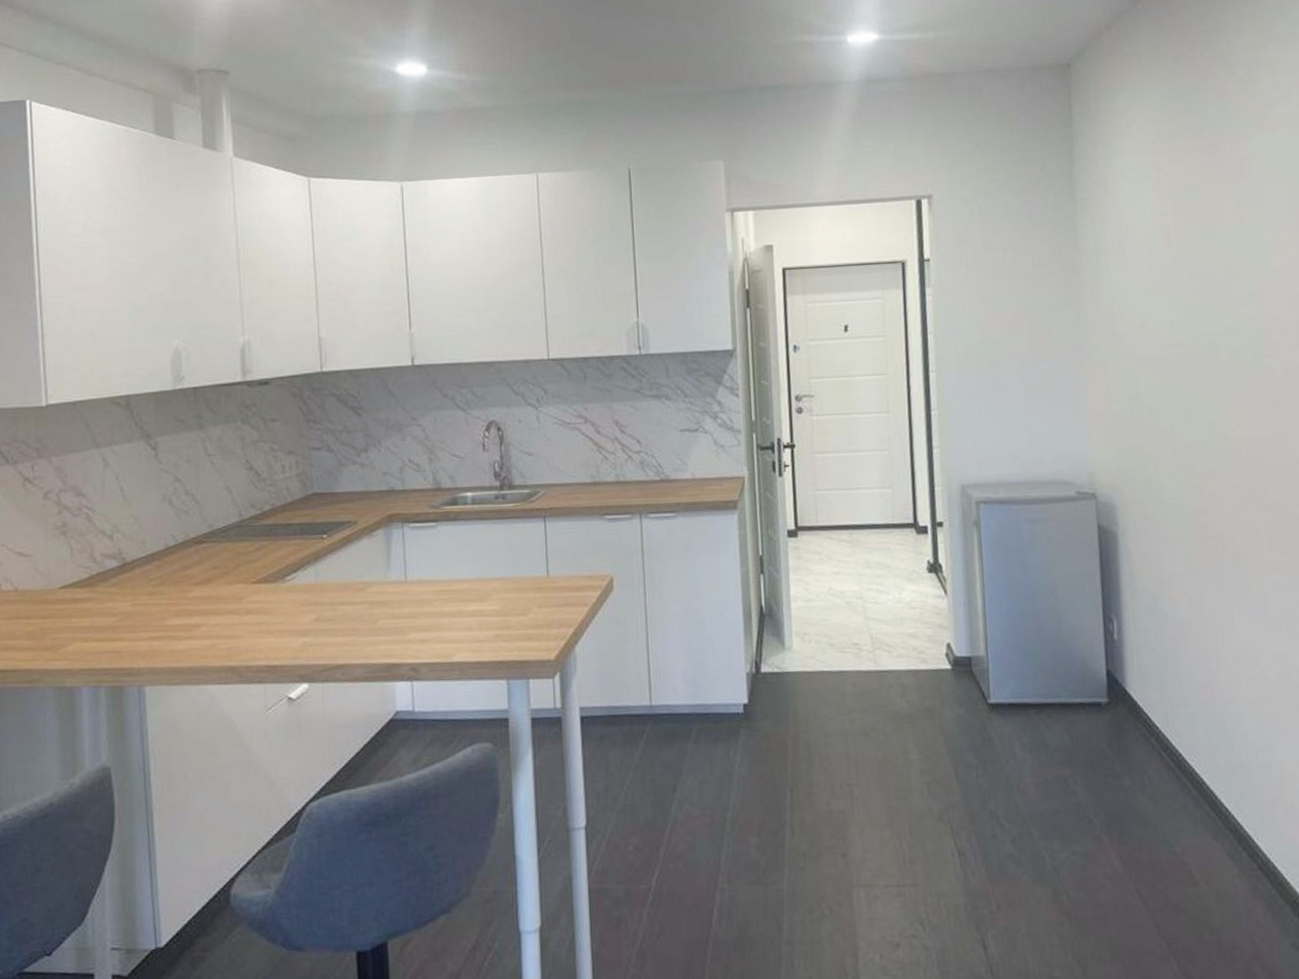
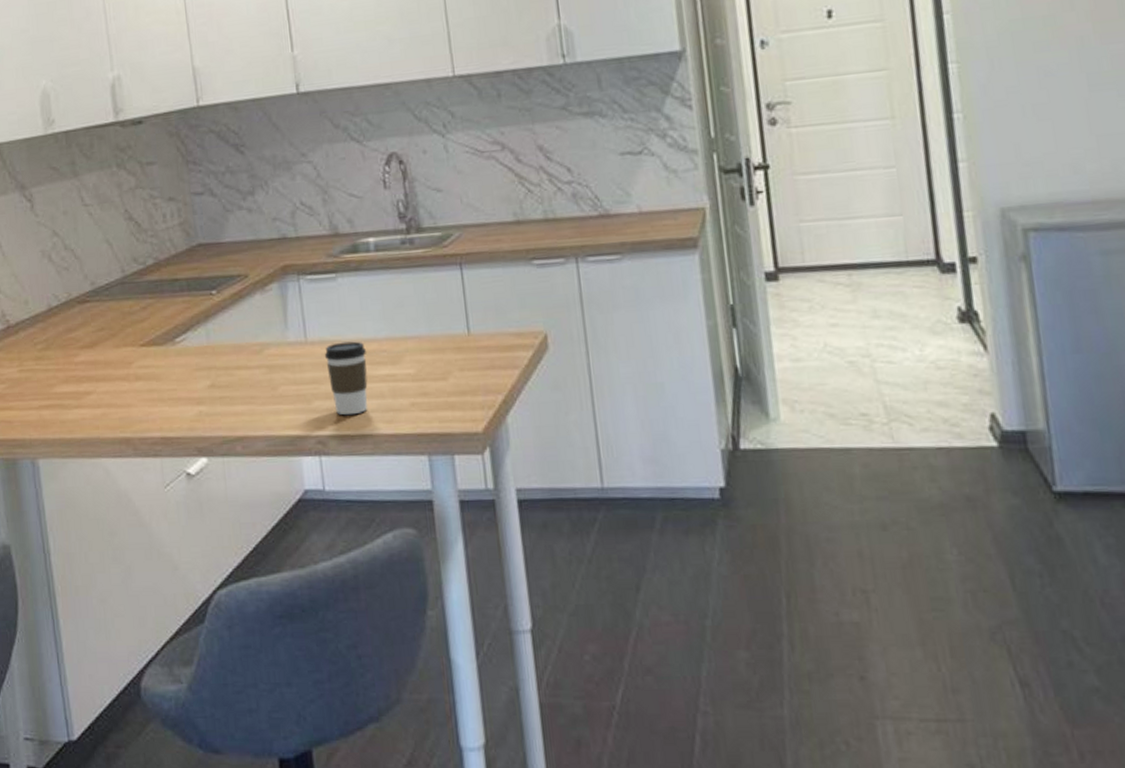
coffee cup: none [421,581,459,646] -> present [324,341,368,416]

